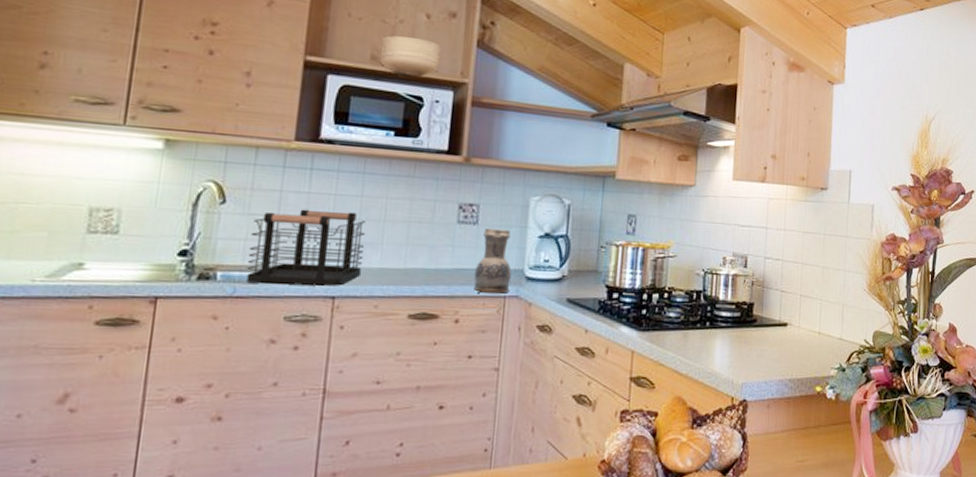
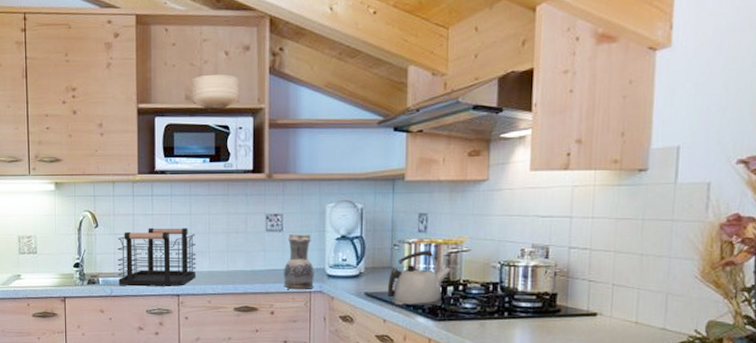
kettle: none [590,254,659,316] -> present [387,250,452,307]

